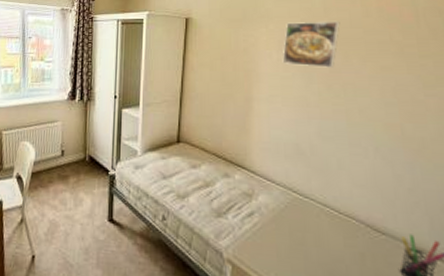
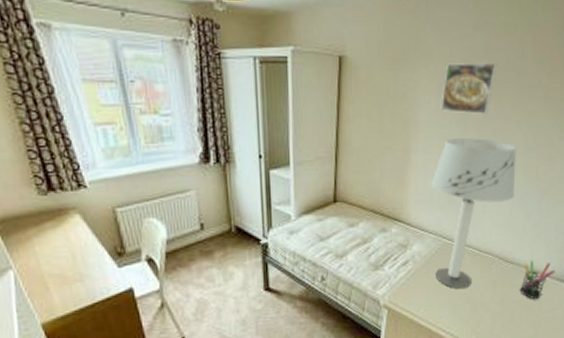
table lamp: none [277,90,376,257] -> present [432,138,517,290]

